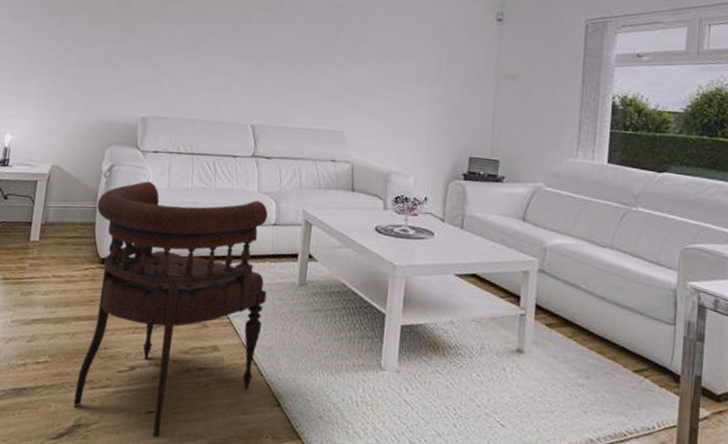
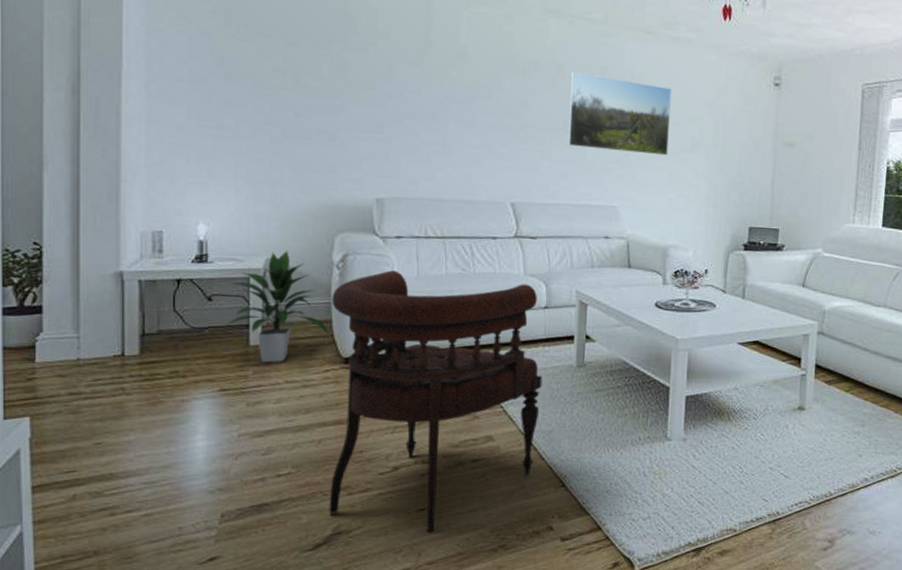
indoor plant: none [13,159,93,258] -> present [224,250,331,363]
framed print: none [303,9,399,86] -> present [567,72,671,156]

